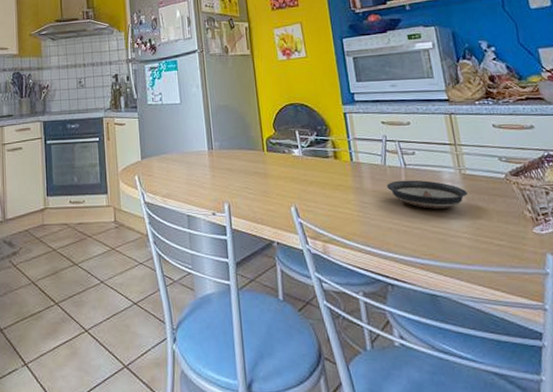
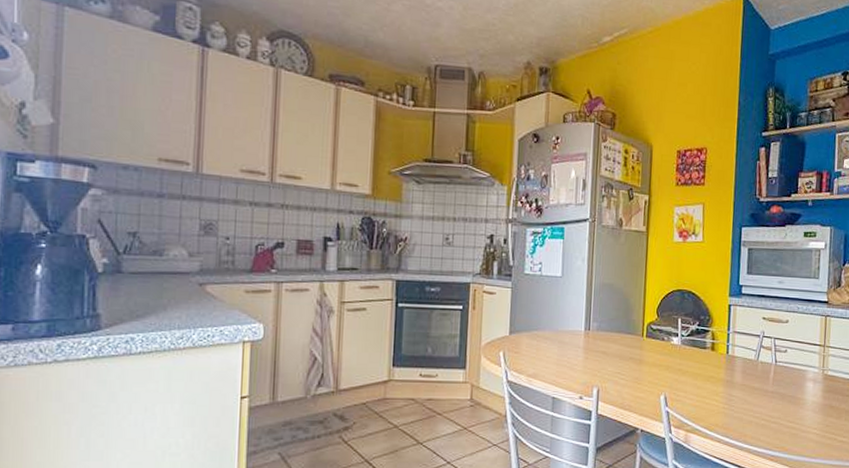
saucer: present [386,180,468,209] -> none [755,376,825,405]

